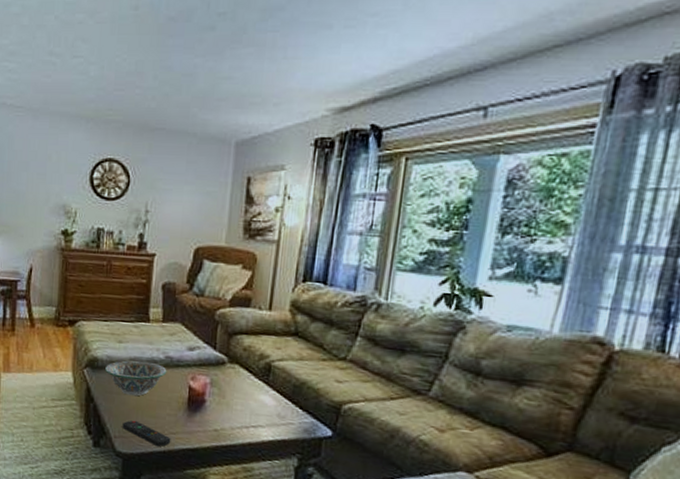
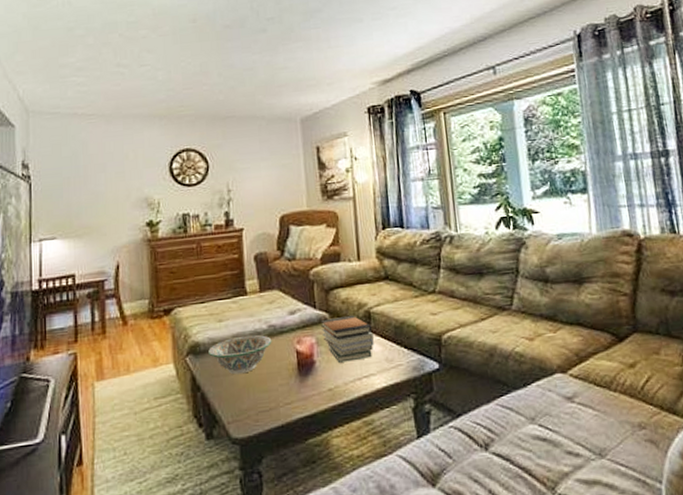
remote control: present [122,420,171,447] -> none [234,399,288,423]
book stack: none [217,362,270,410] -> present [320,315,374,363]

